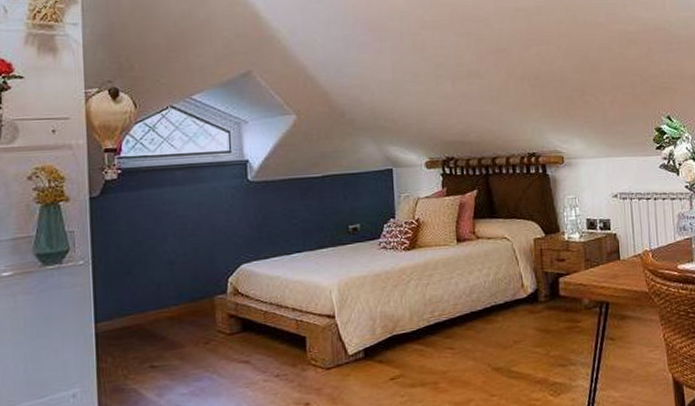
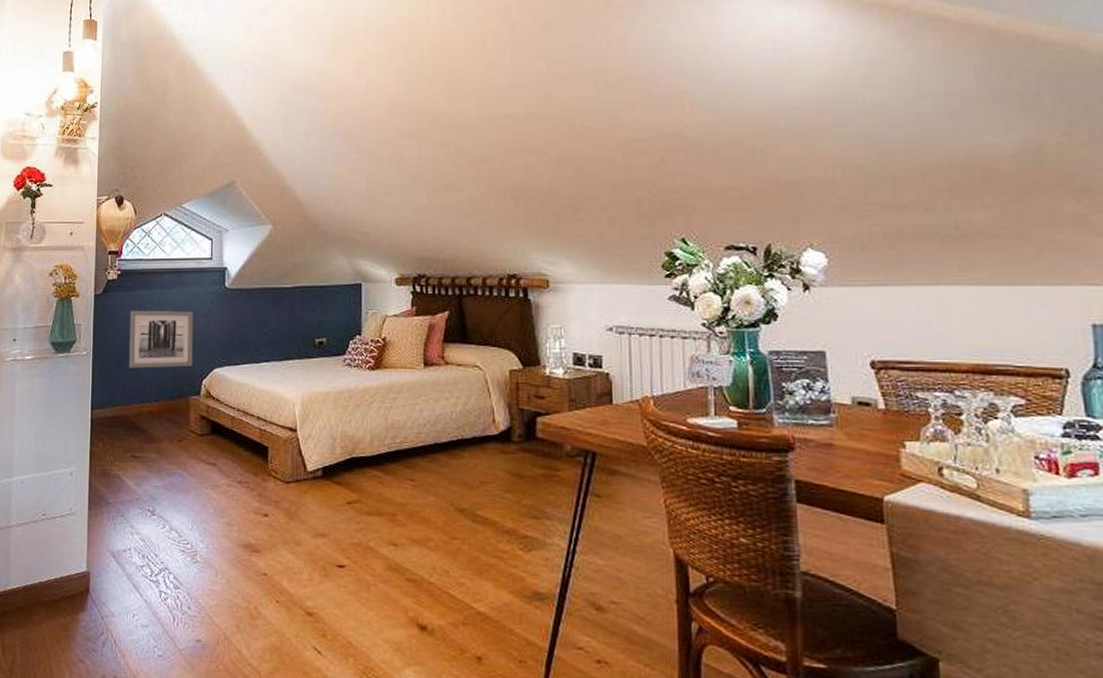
wall art: none [135,207,216,274] -> present [128,310,193,368]

